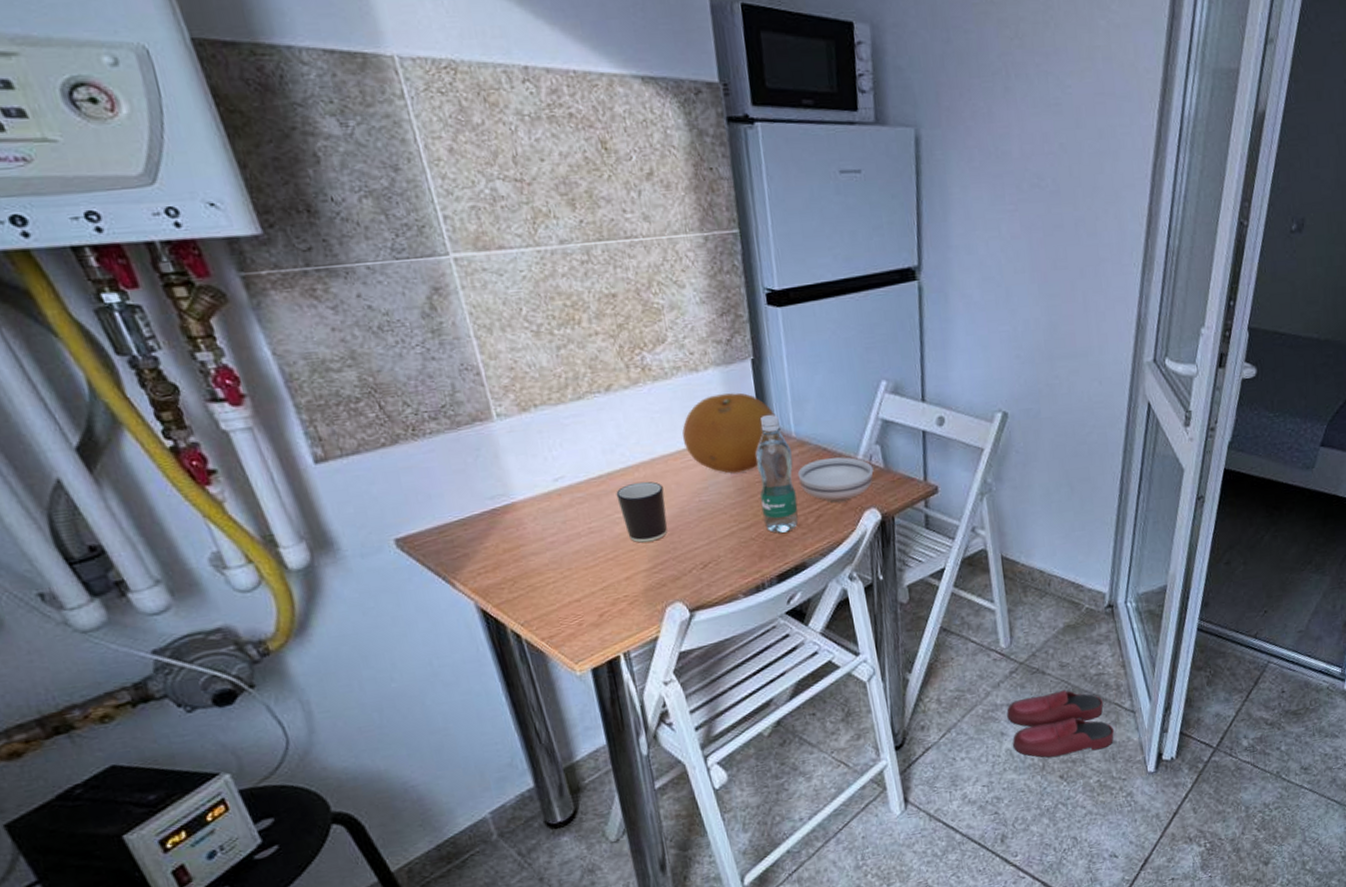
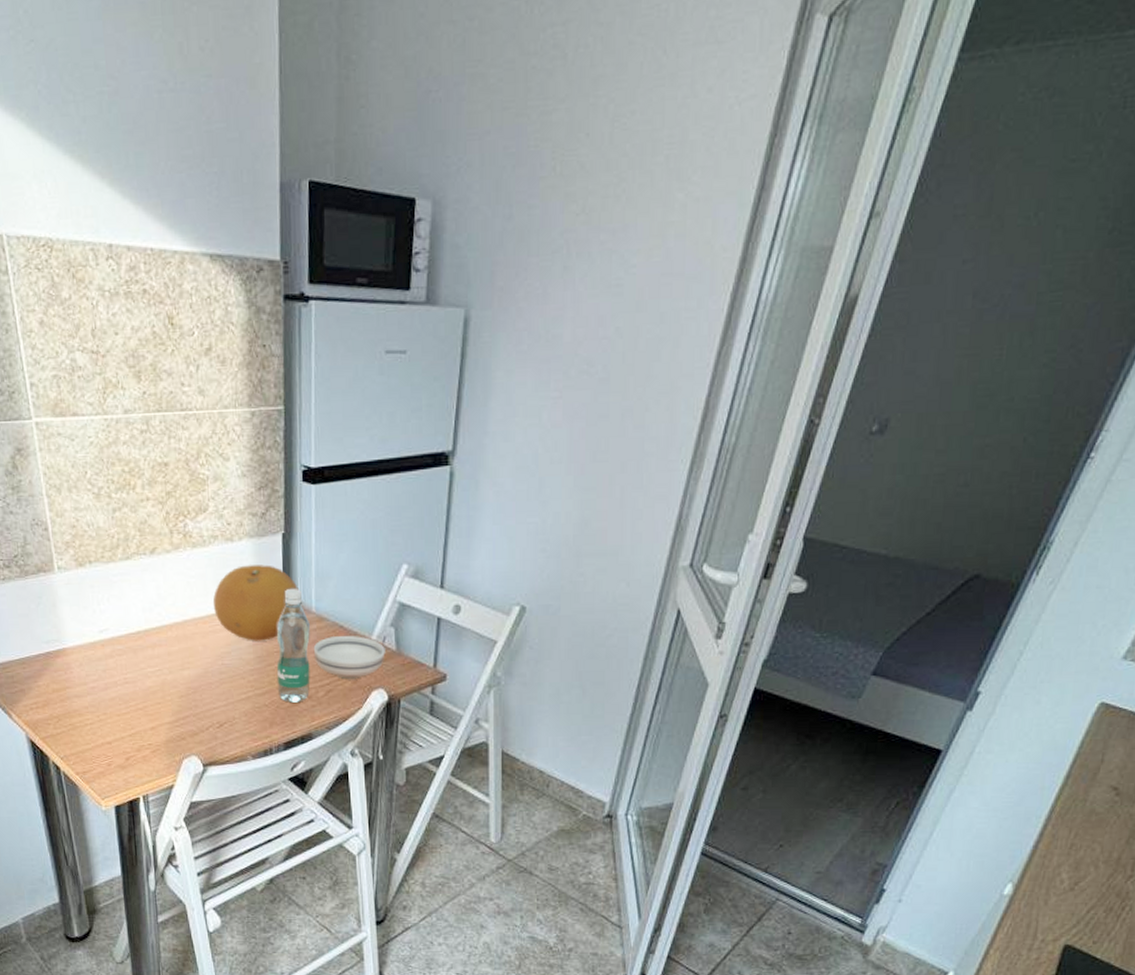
mug: present [616,481,668,543] -> none [150,640,192,697]
slippers: present [1007,690,1114,758] -> none [489,894,597,959]

